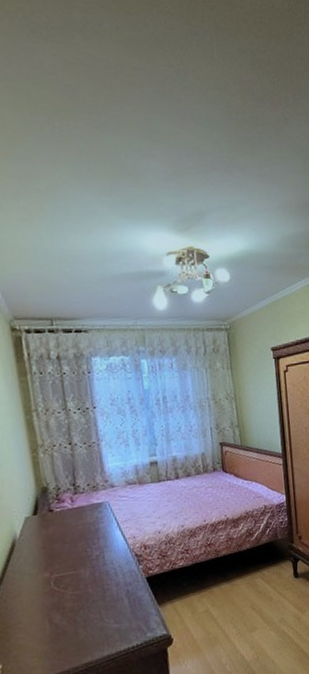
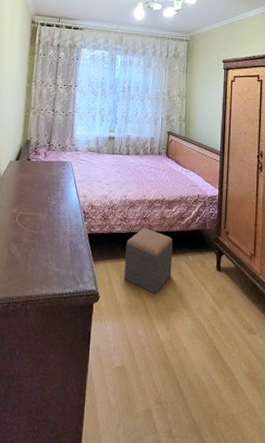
footstool: none [193,554,248,620] -> present [124,228,173,294]

